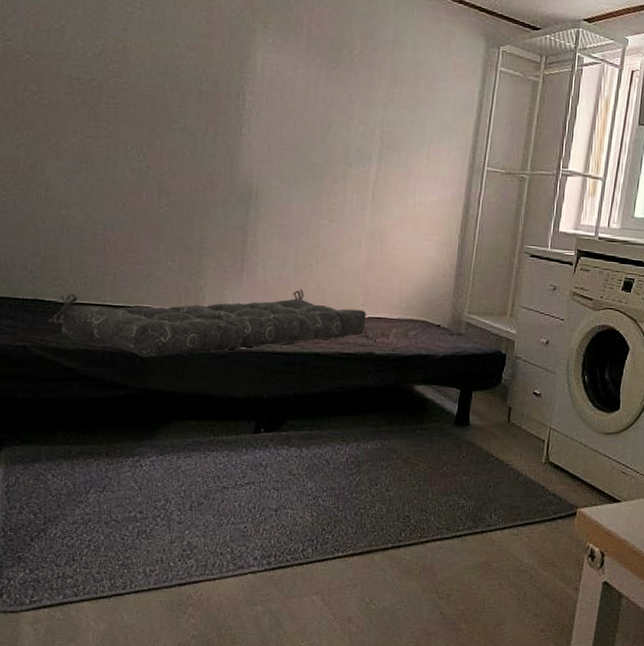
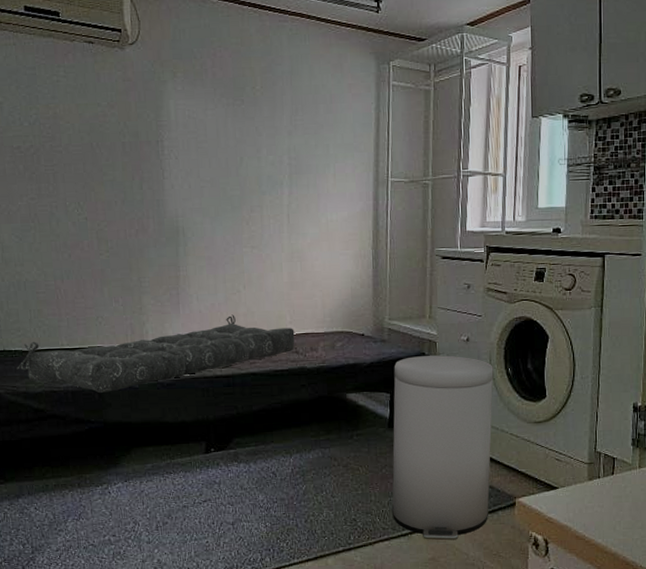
pedal bin: none [448,354,570,546] -> present [391,355,494,541]

